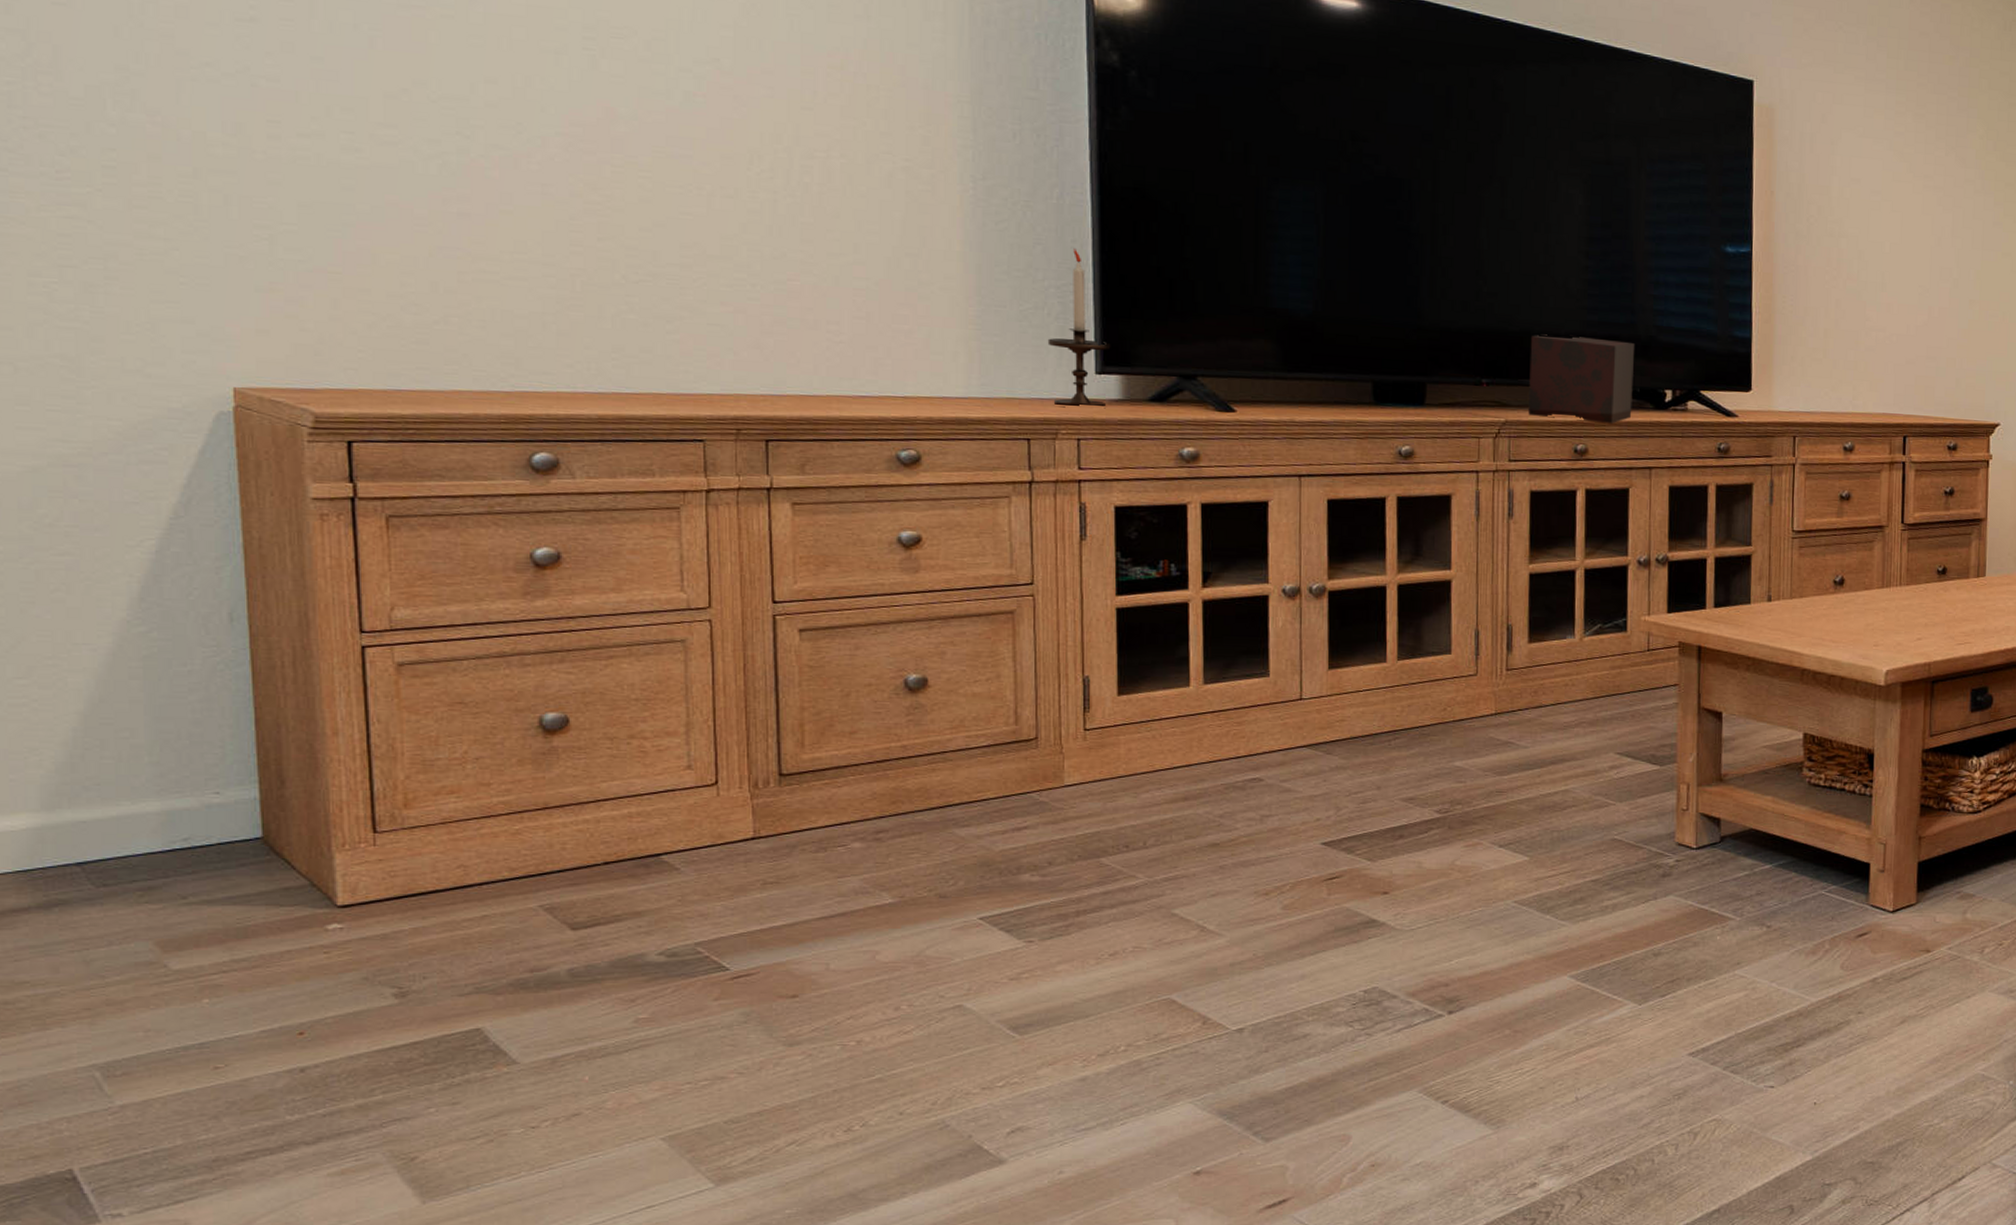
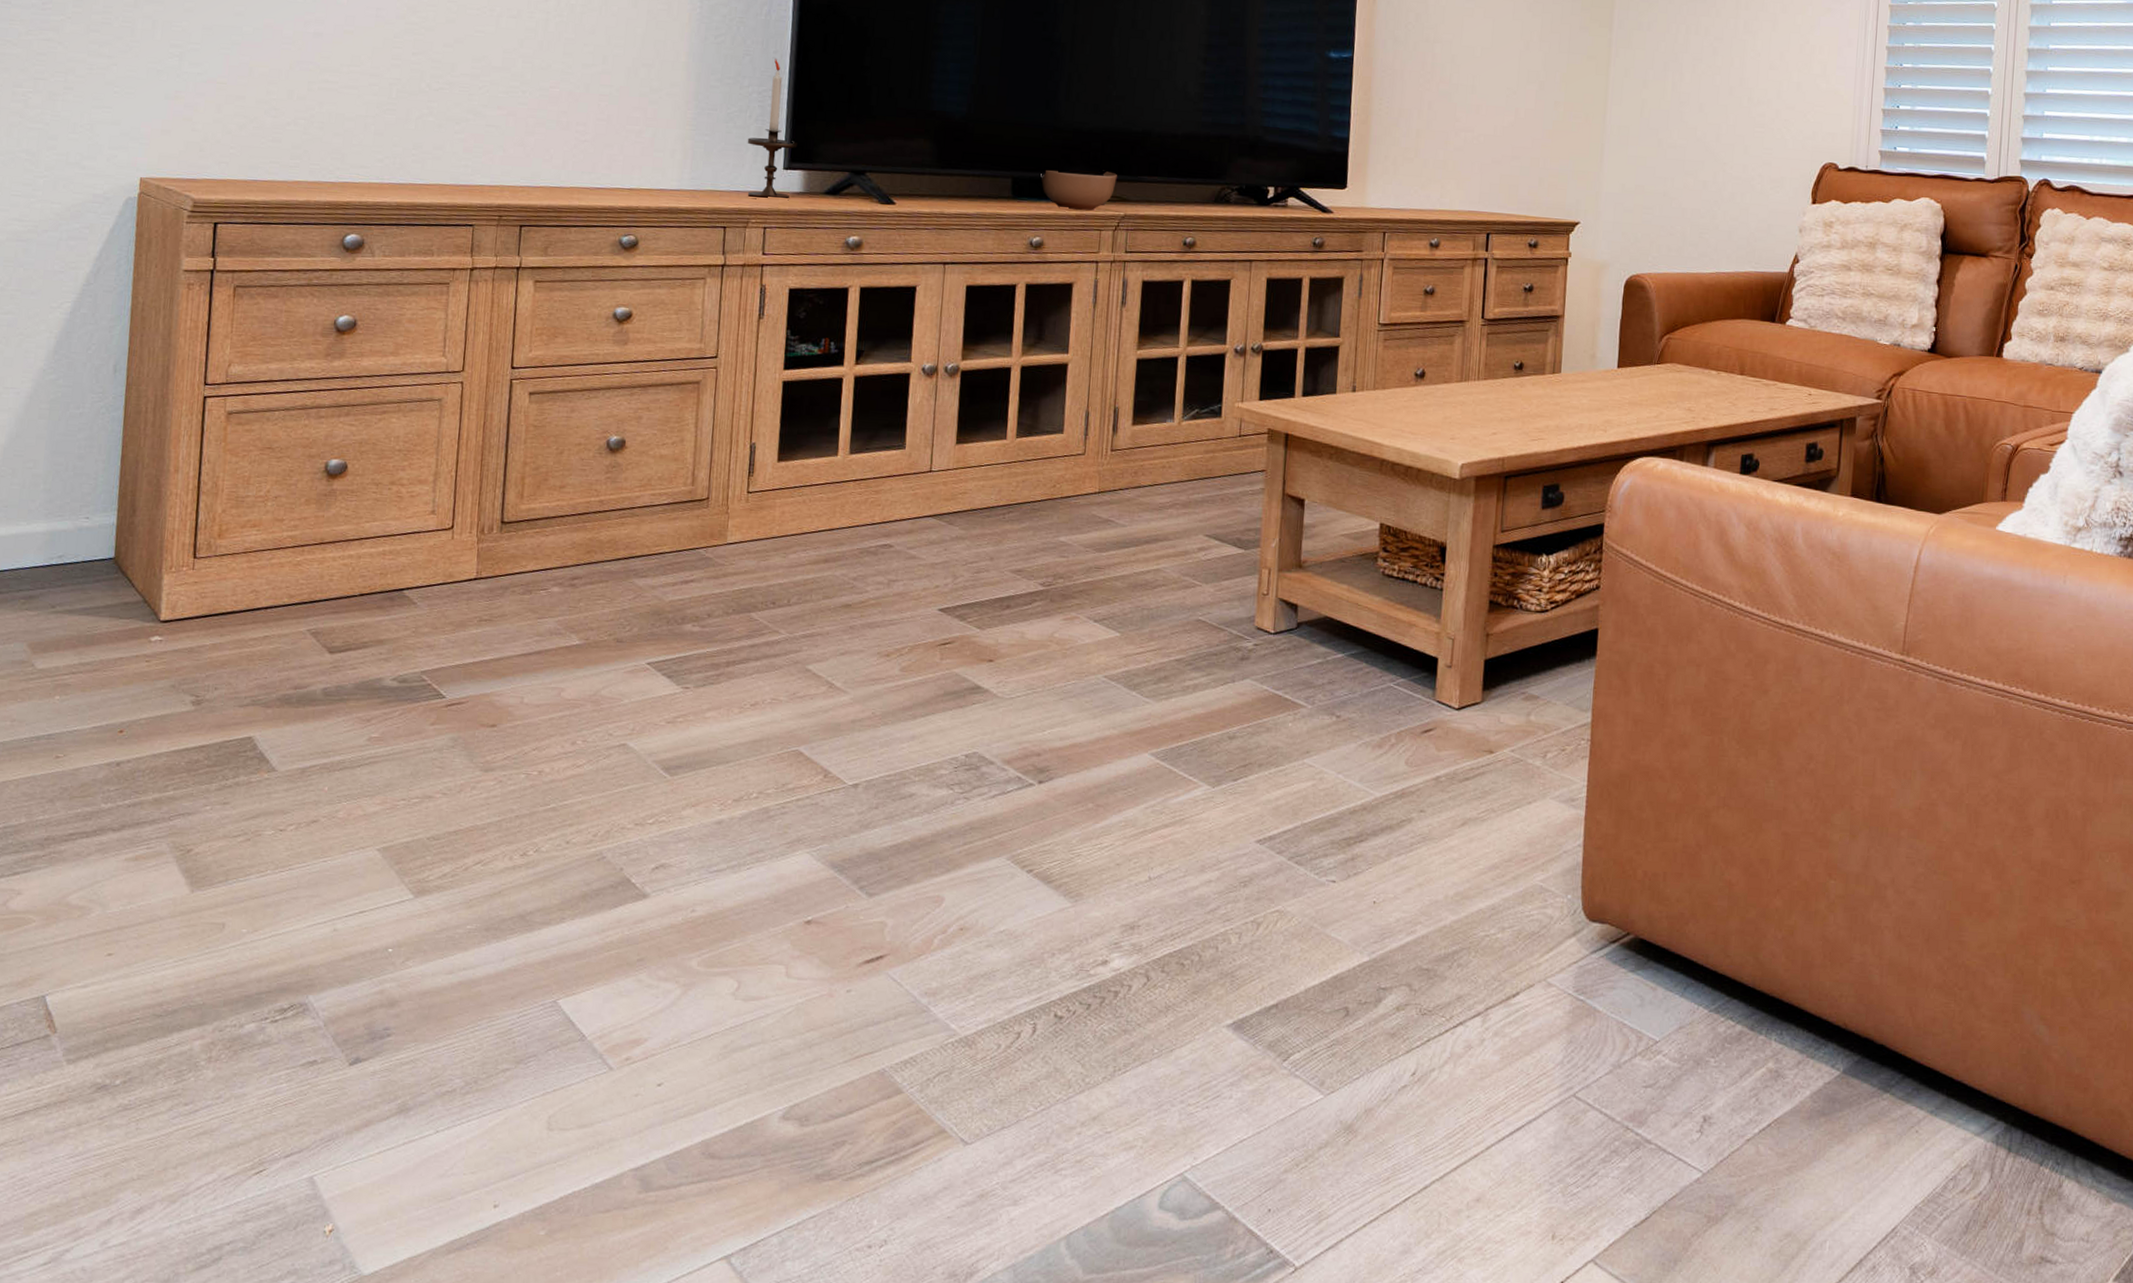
bowl: none [1406,373,1494,418] -> present [1040,170,1117,212]
decorative box: present [1528,334,1634,424] -> none [1145,134,1243,219]

